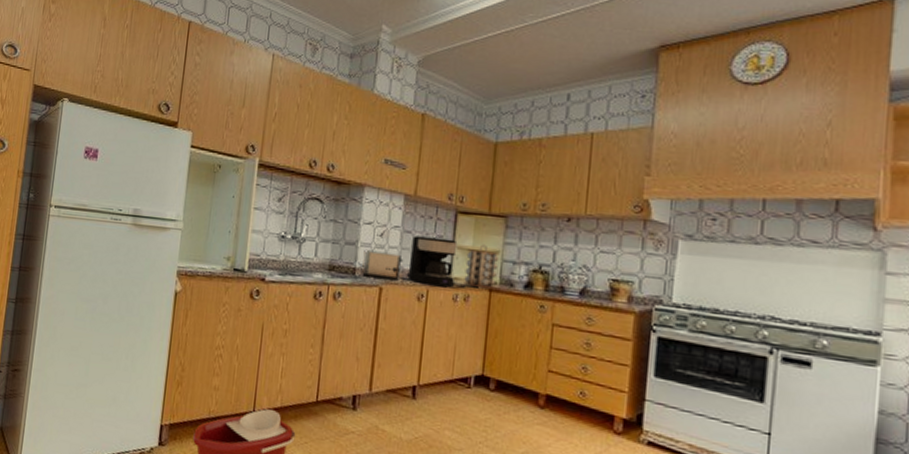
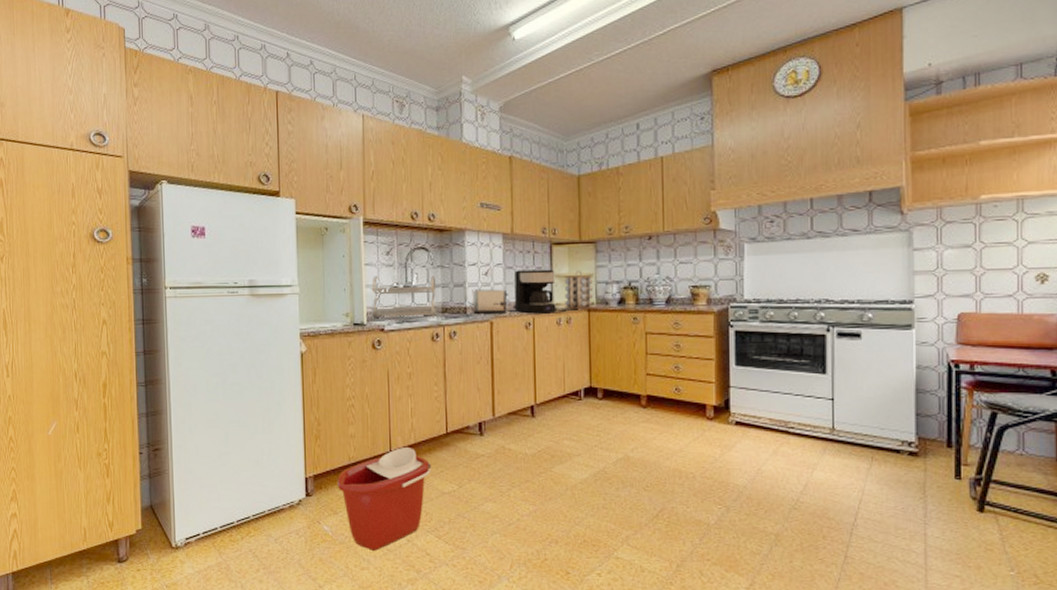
dish rack: none [254,221,327,274] -> present [371,275,437,319]

